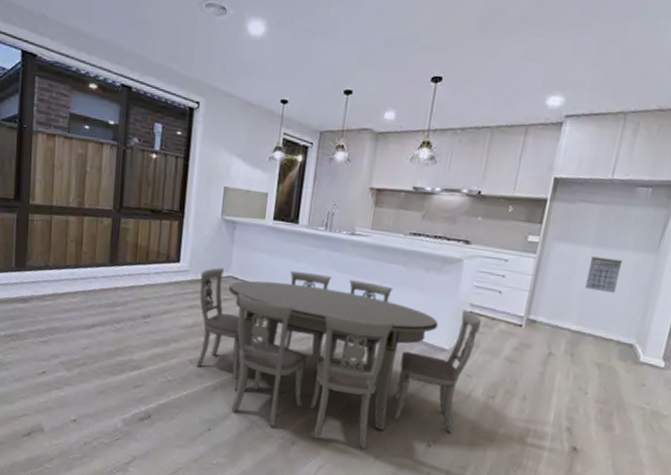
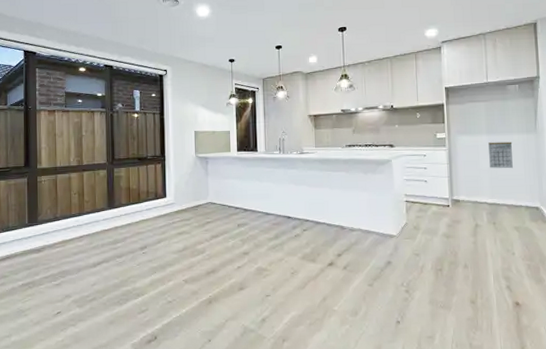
dining table: present [197,267,482,448] -> none [185,189,417,334]

